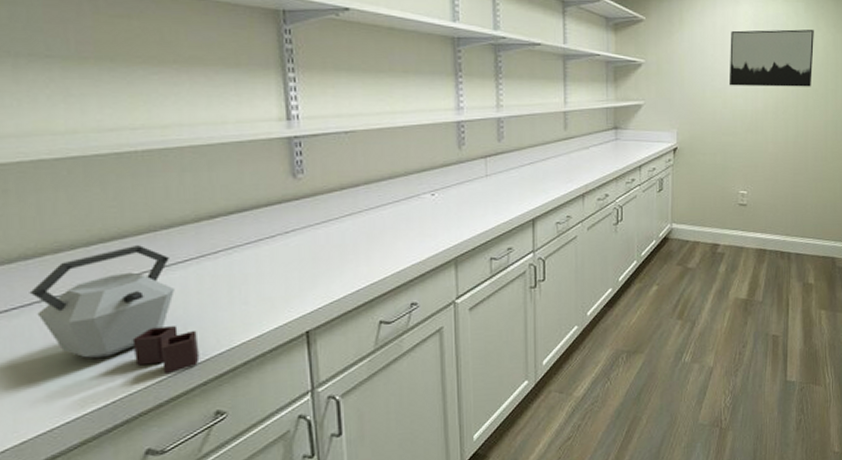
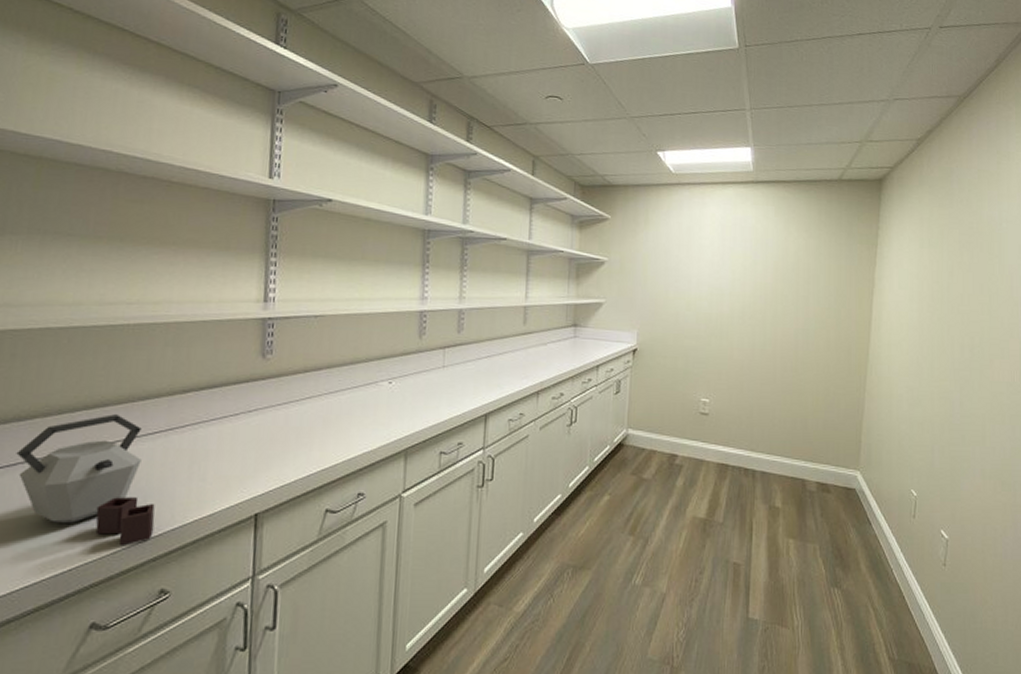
wall art: present [730,29,814,87] -> none [694,232,784,293]

